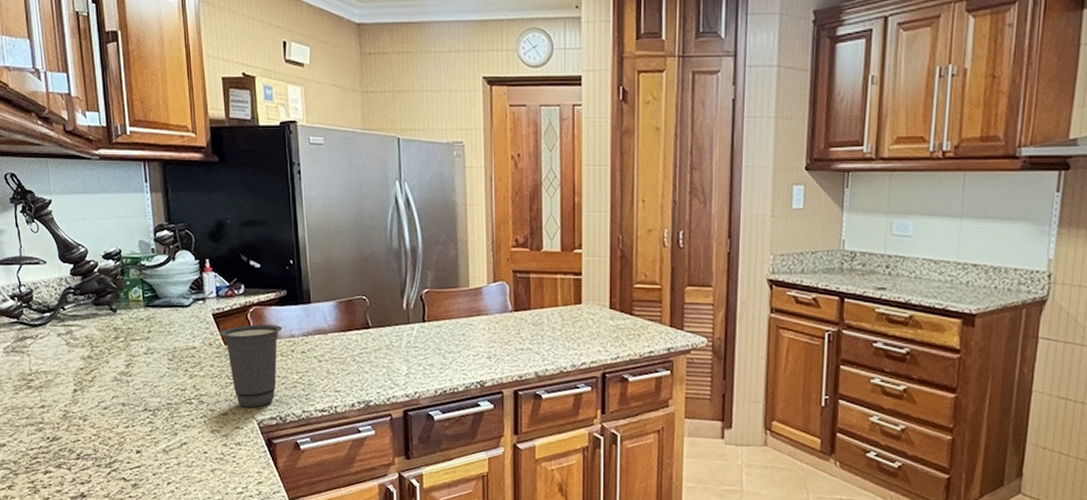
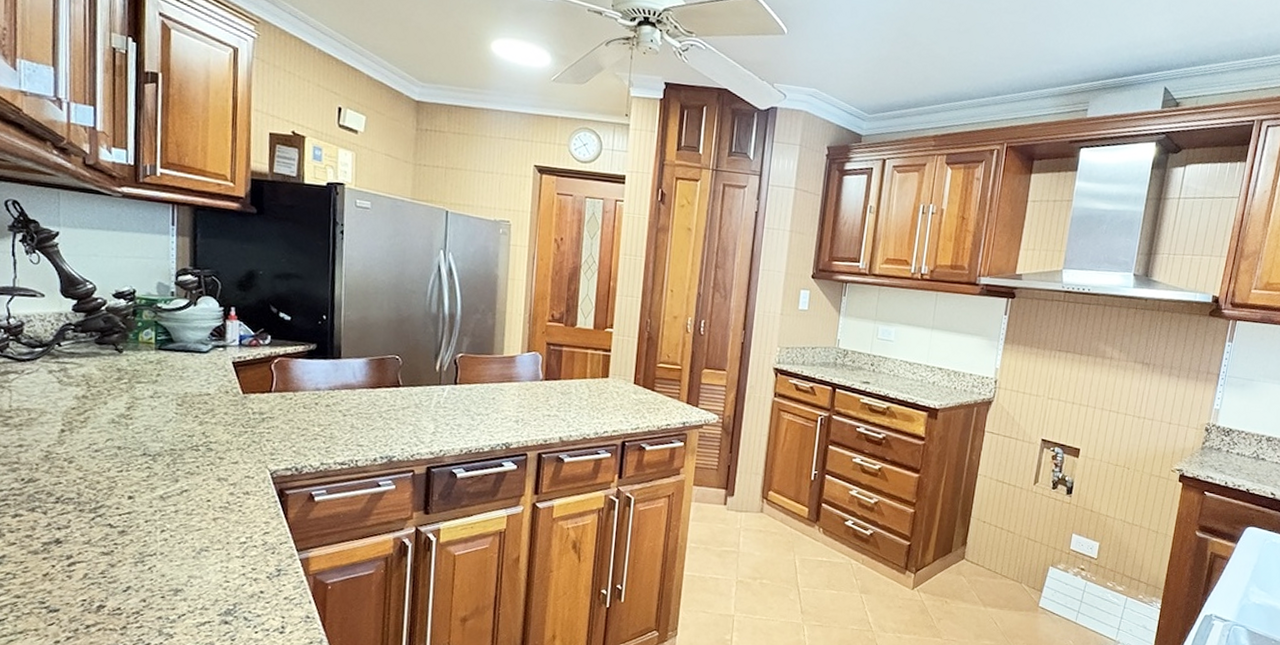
cup: present [220,324,283,407] -> none [239,375,308,457]

